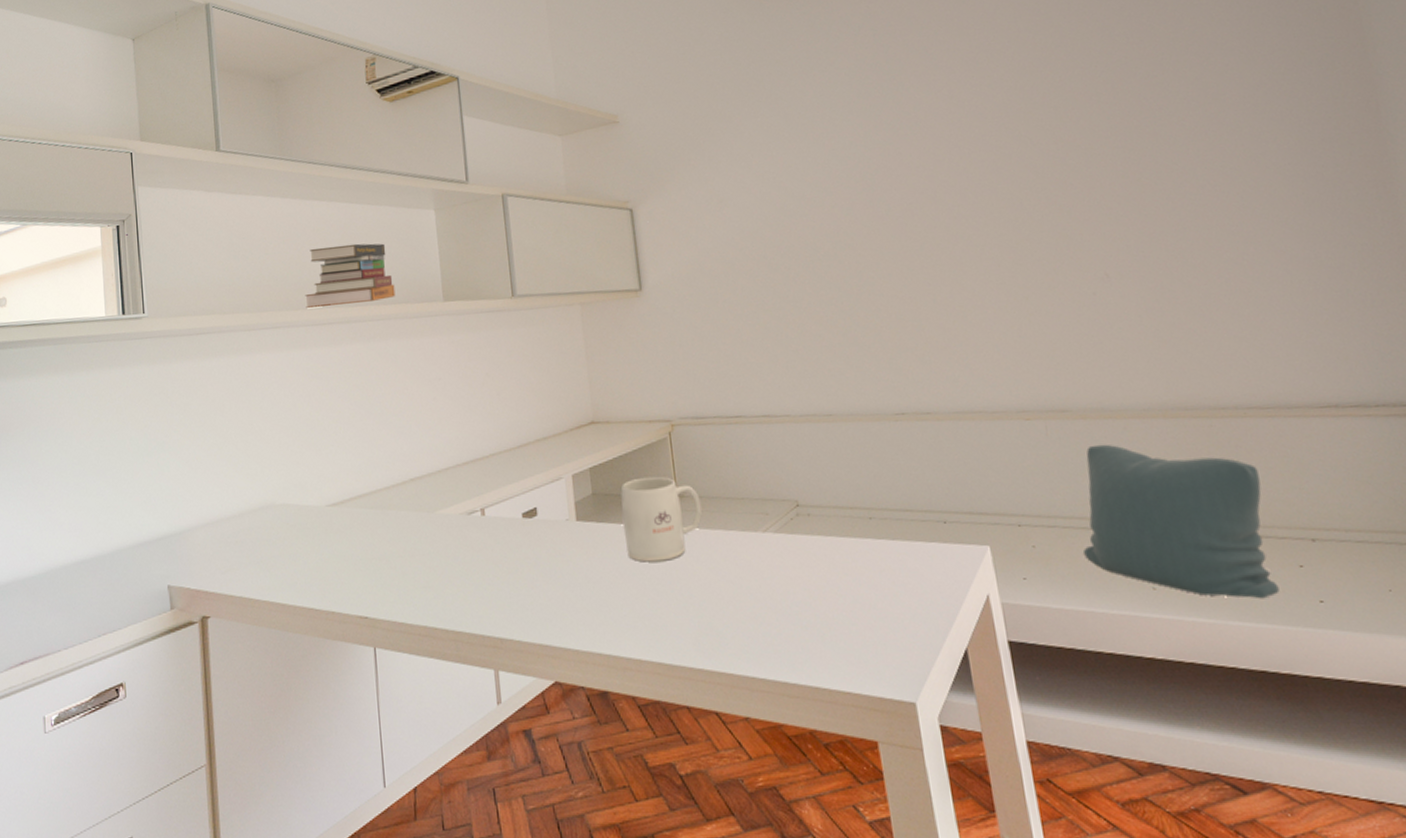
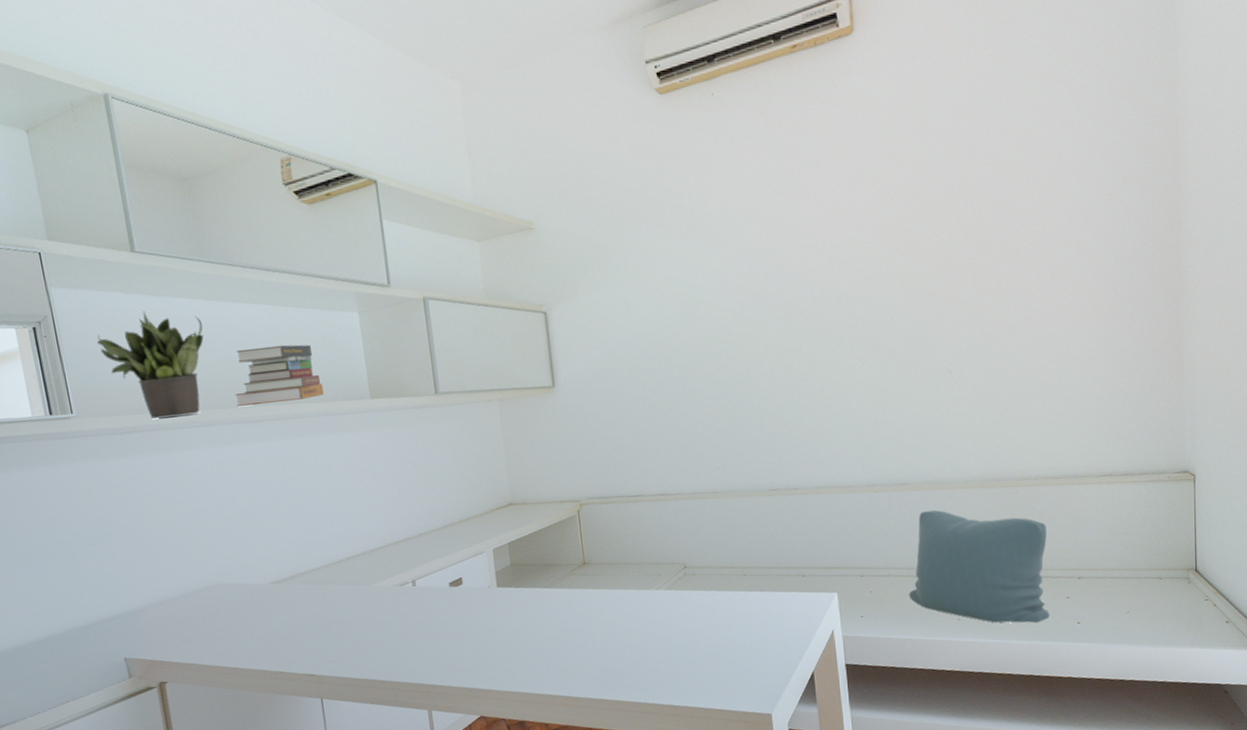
potted plant: none [175,209,279,320] -> present [97,311,204,419]
mug: present [620,476,703,562] -> none [535,547,606,619]

